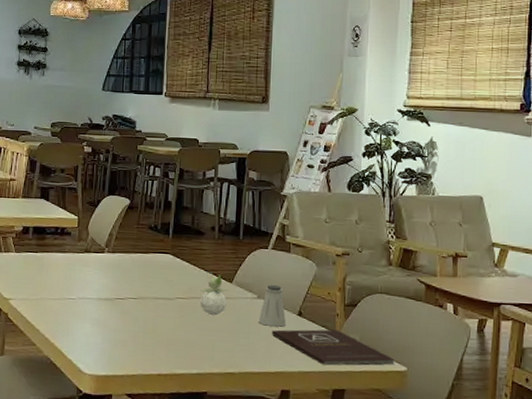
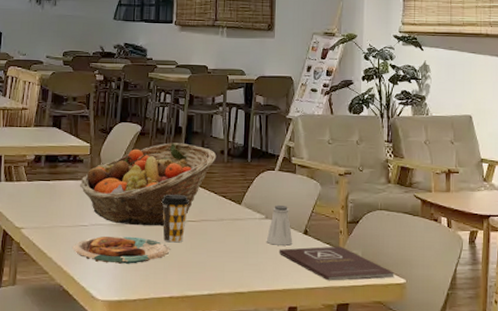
plate: none [60,310,160,340] -> present [73,236,171,264]
fruit basket: none [68,217,207,303] -> present [80,143,217,227]
coffee cup: none [150,269,179,320] -> present [161,194,189,243]
flower: present [199,271,228,316] -> none [210,194,237,237]

